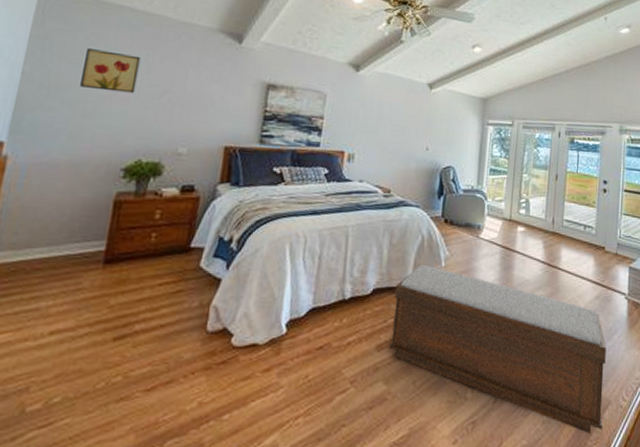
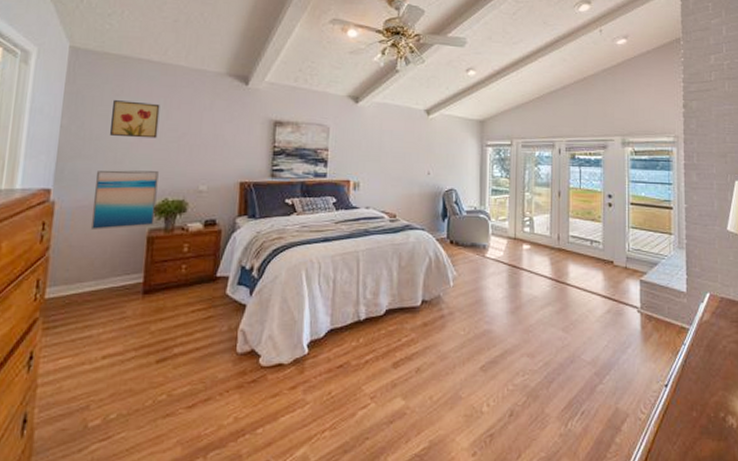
wall art: none [47,125,133,191] -> present [90,170,159,231]
bench: present [389,265,607,433] -> none [405,286,621,446]

